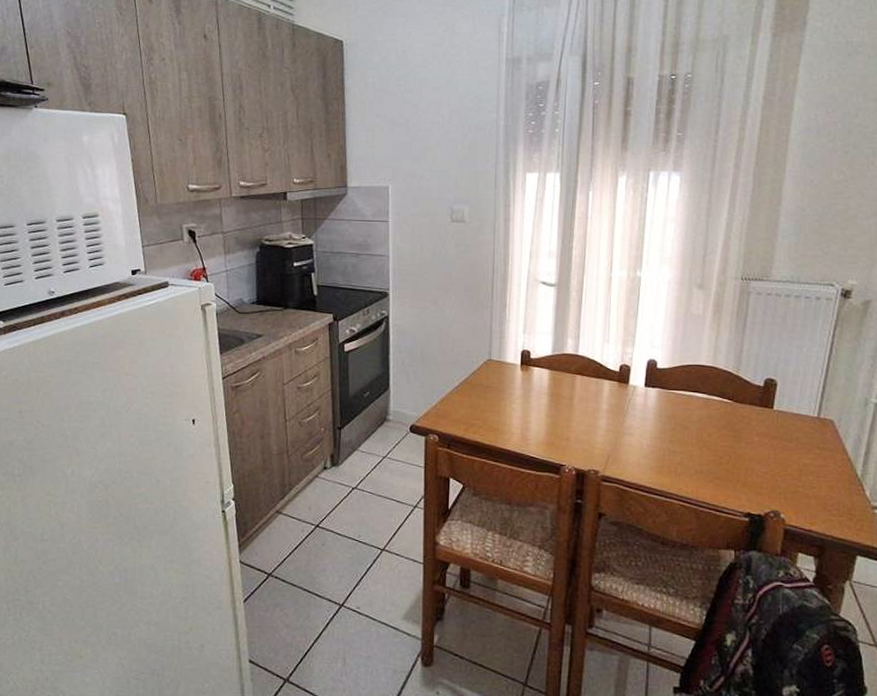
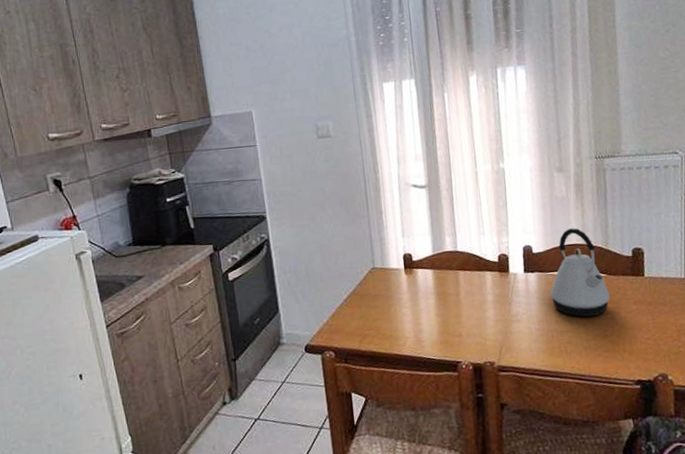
kettle: none [668,348,732,441] -> present [550,228,610,317]

